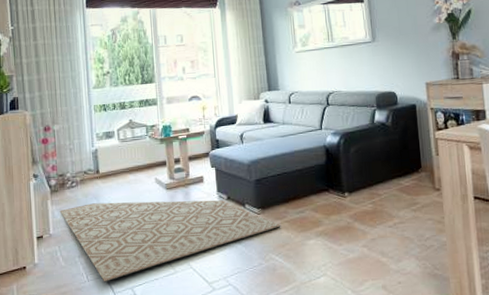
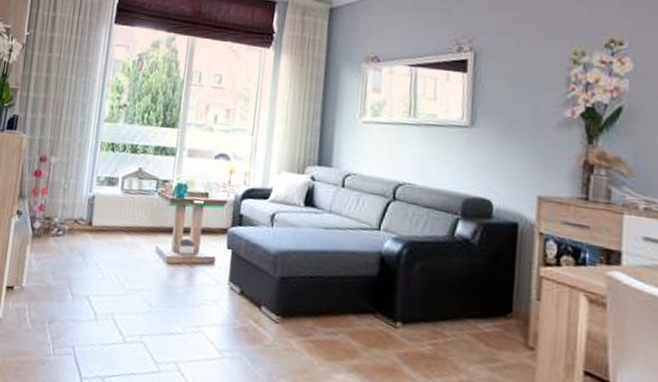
rug: present [59,200,281,282] -> none [38,260,303,362]

